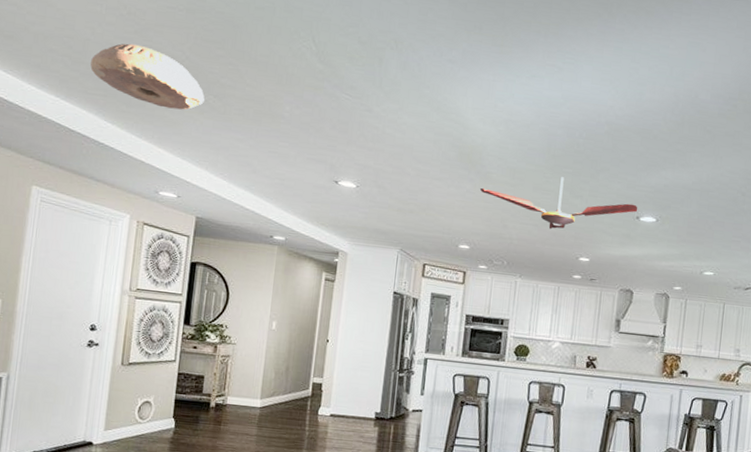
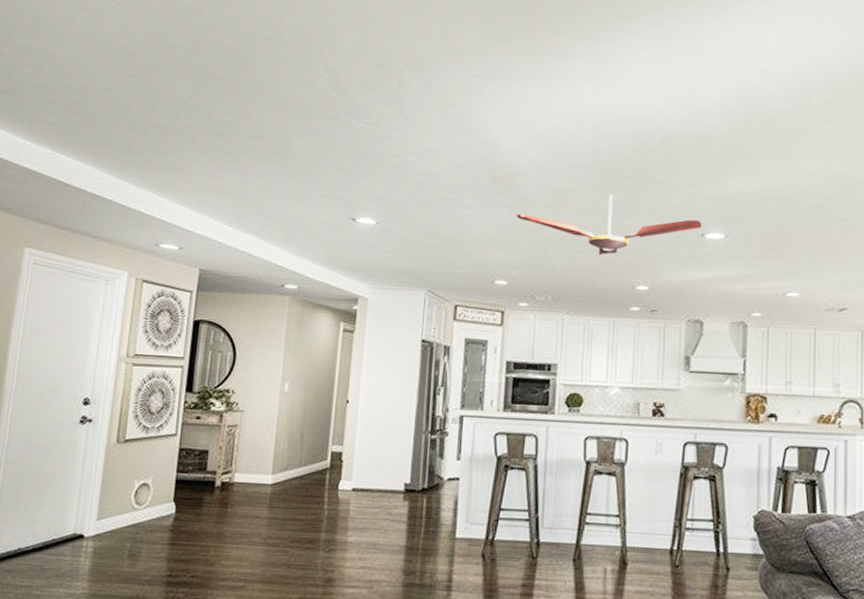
ceiling light: present [90,43,205,110] -> none [88,87,209,154]

